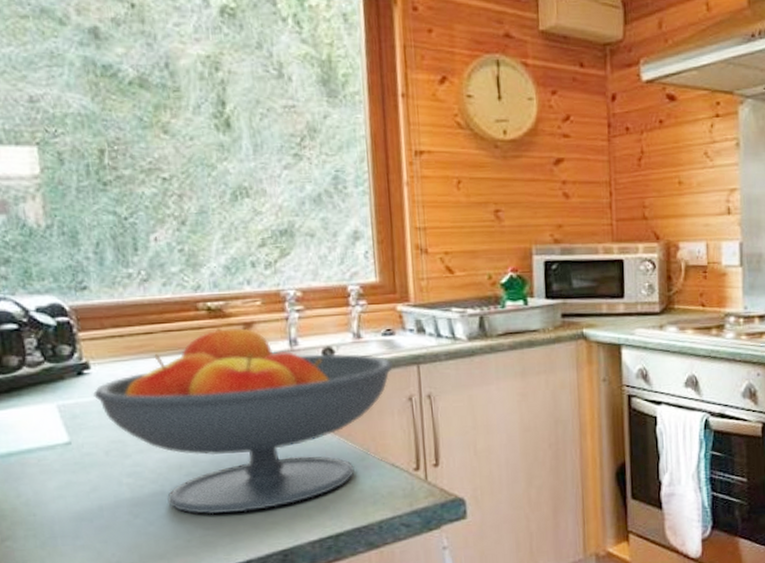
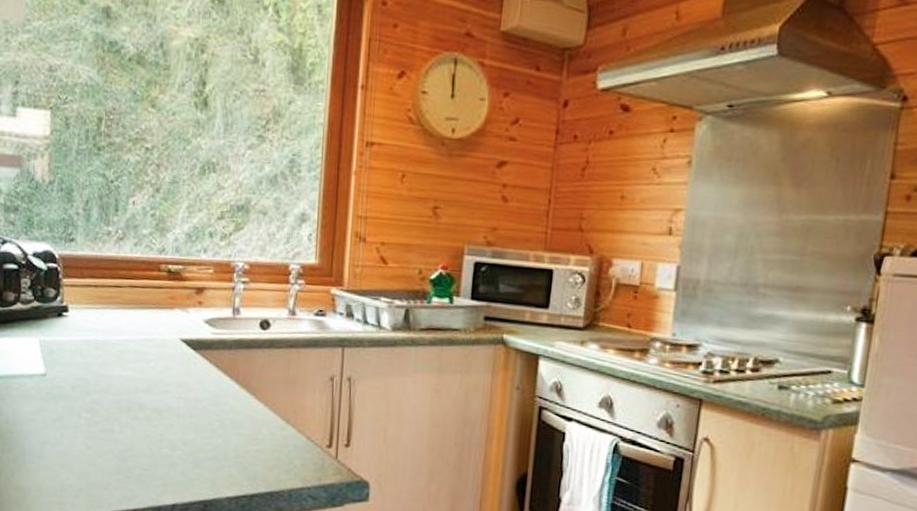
fruit bowl: present [93,327,393,515] -> none [68,288,320,461]

